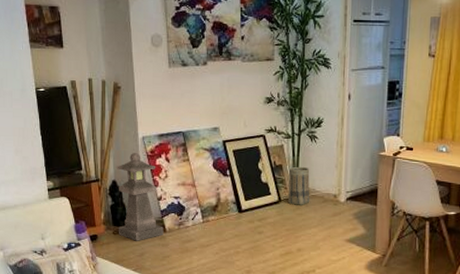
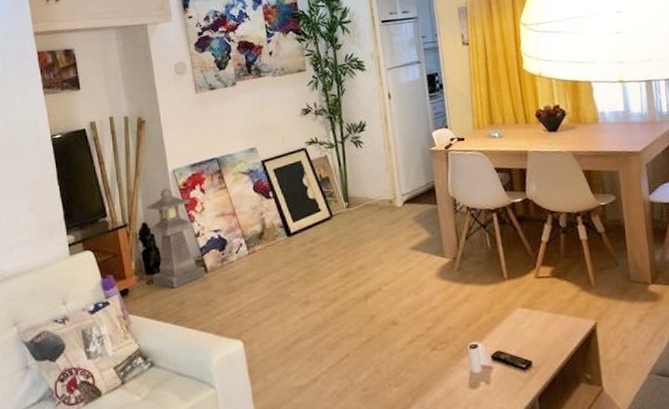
basket: present [288,166,310,205] -> none [336,175,365,219]

